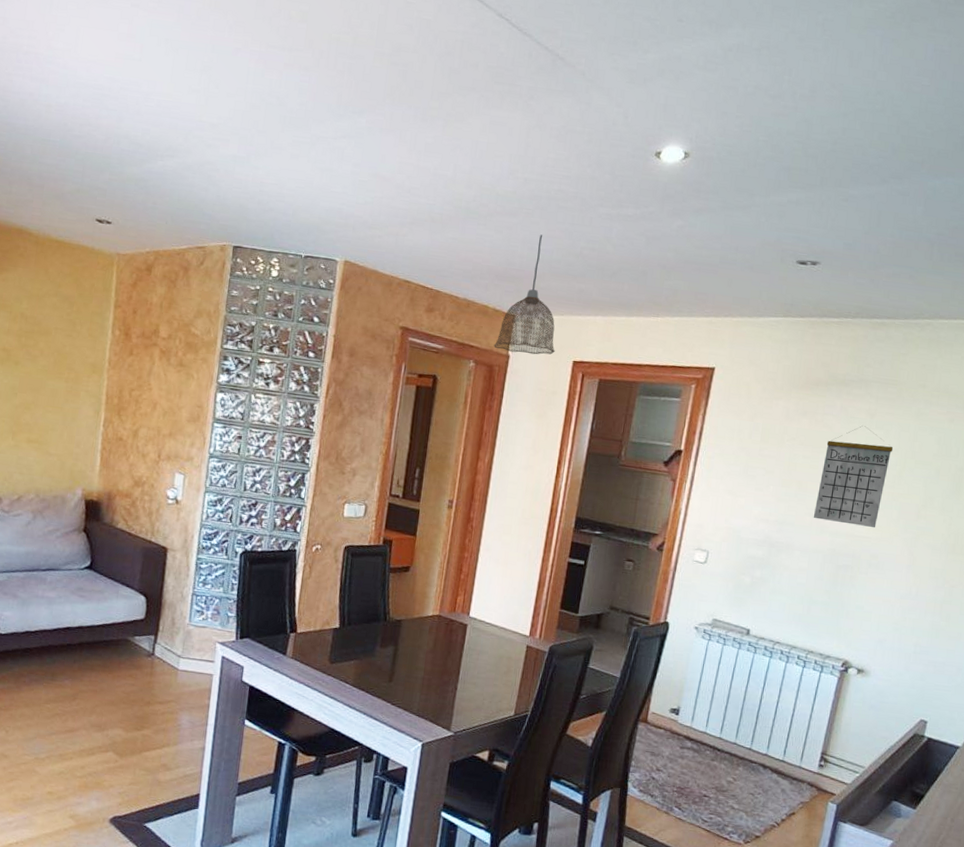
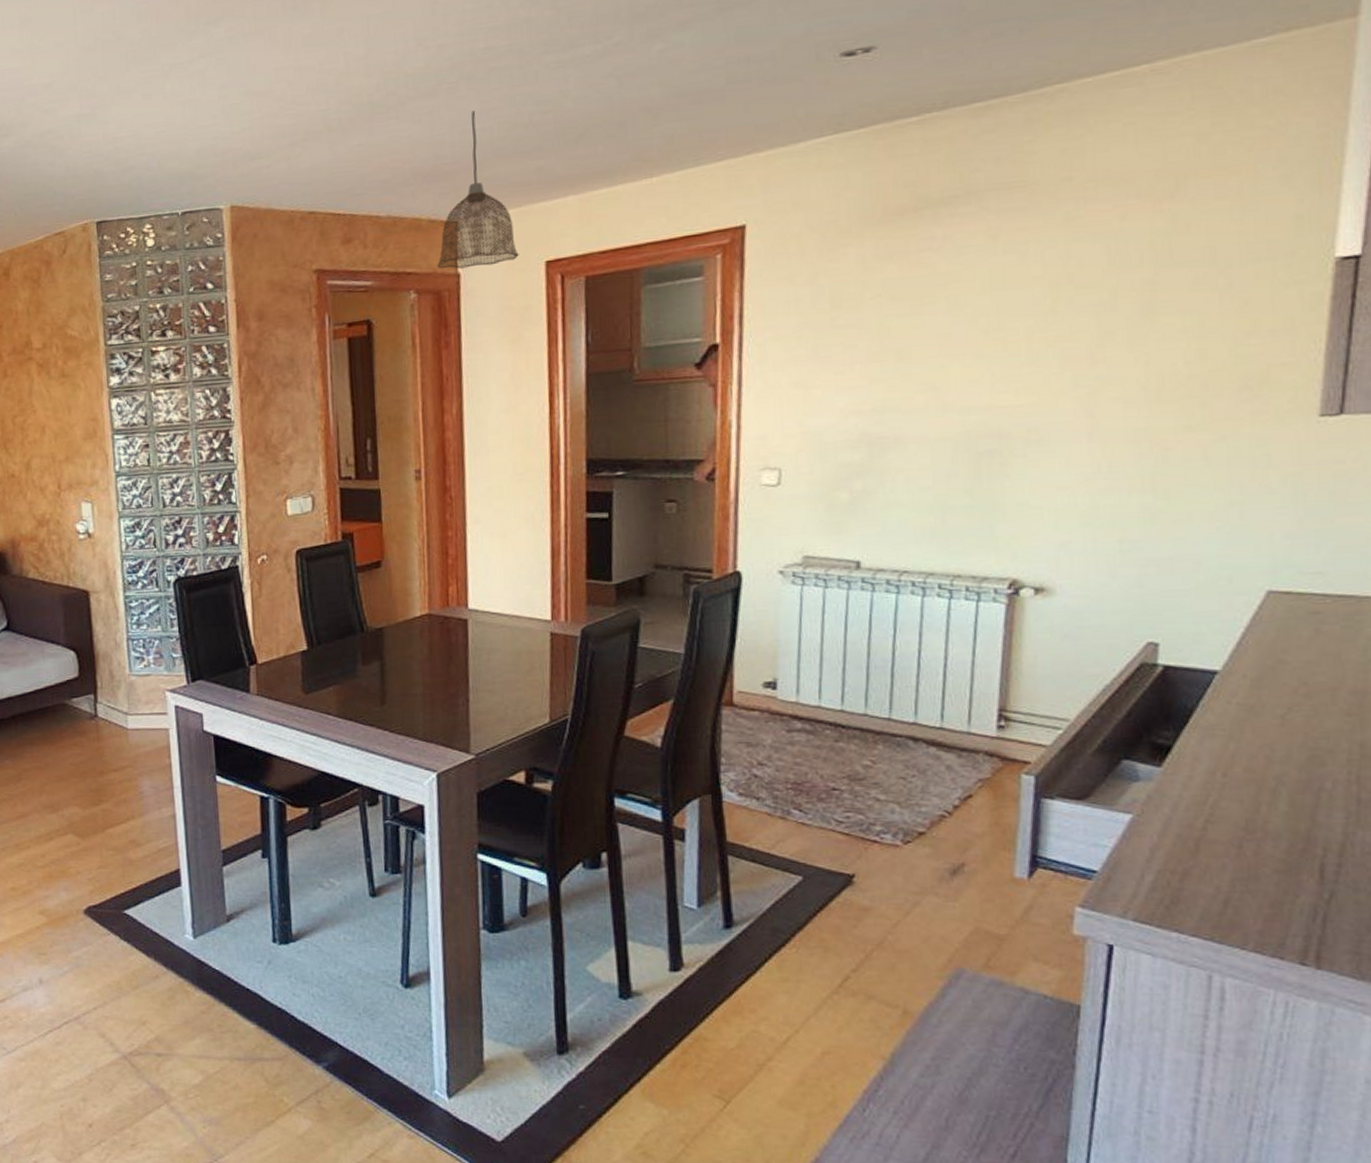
calendar: present [813,426,894,528] -> none [927,254,1037,396]

